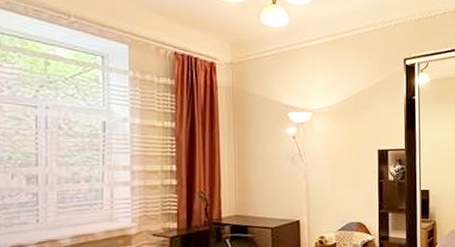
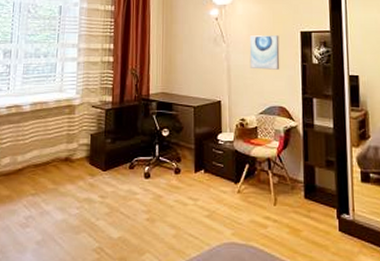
wall art: none [328,154,358,188] -> present [249,35,280,70]

